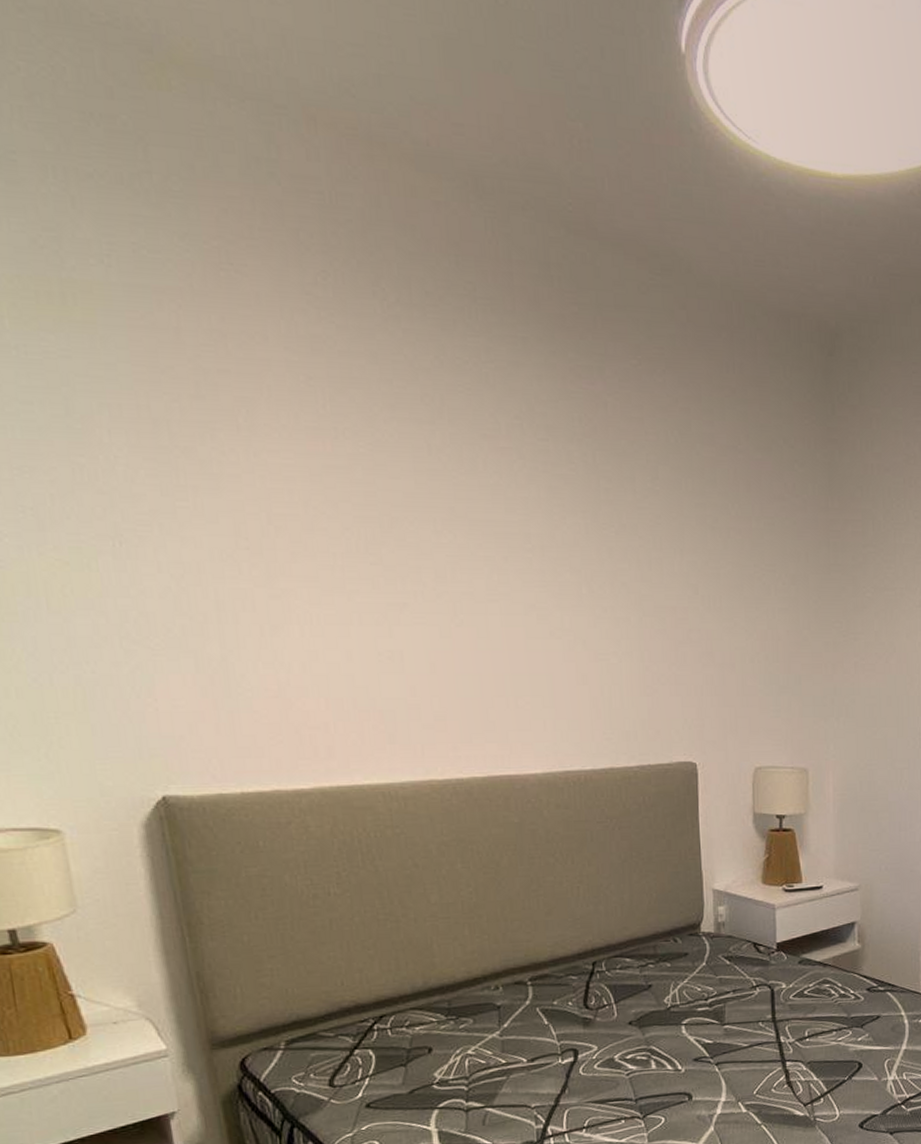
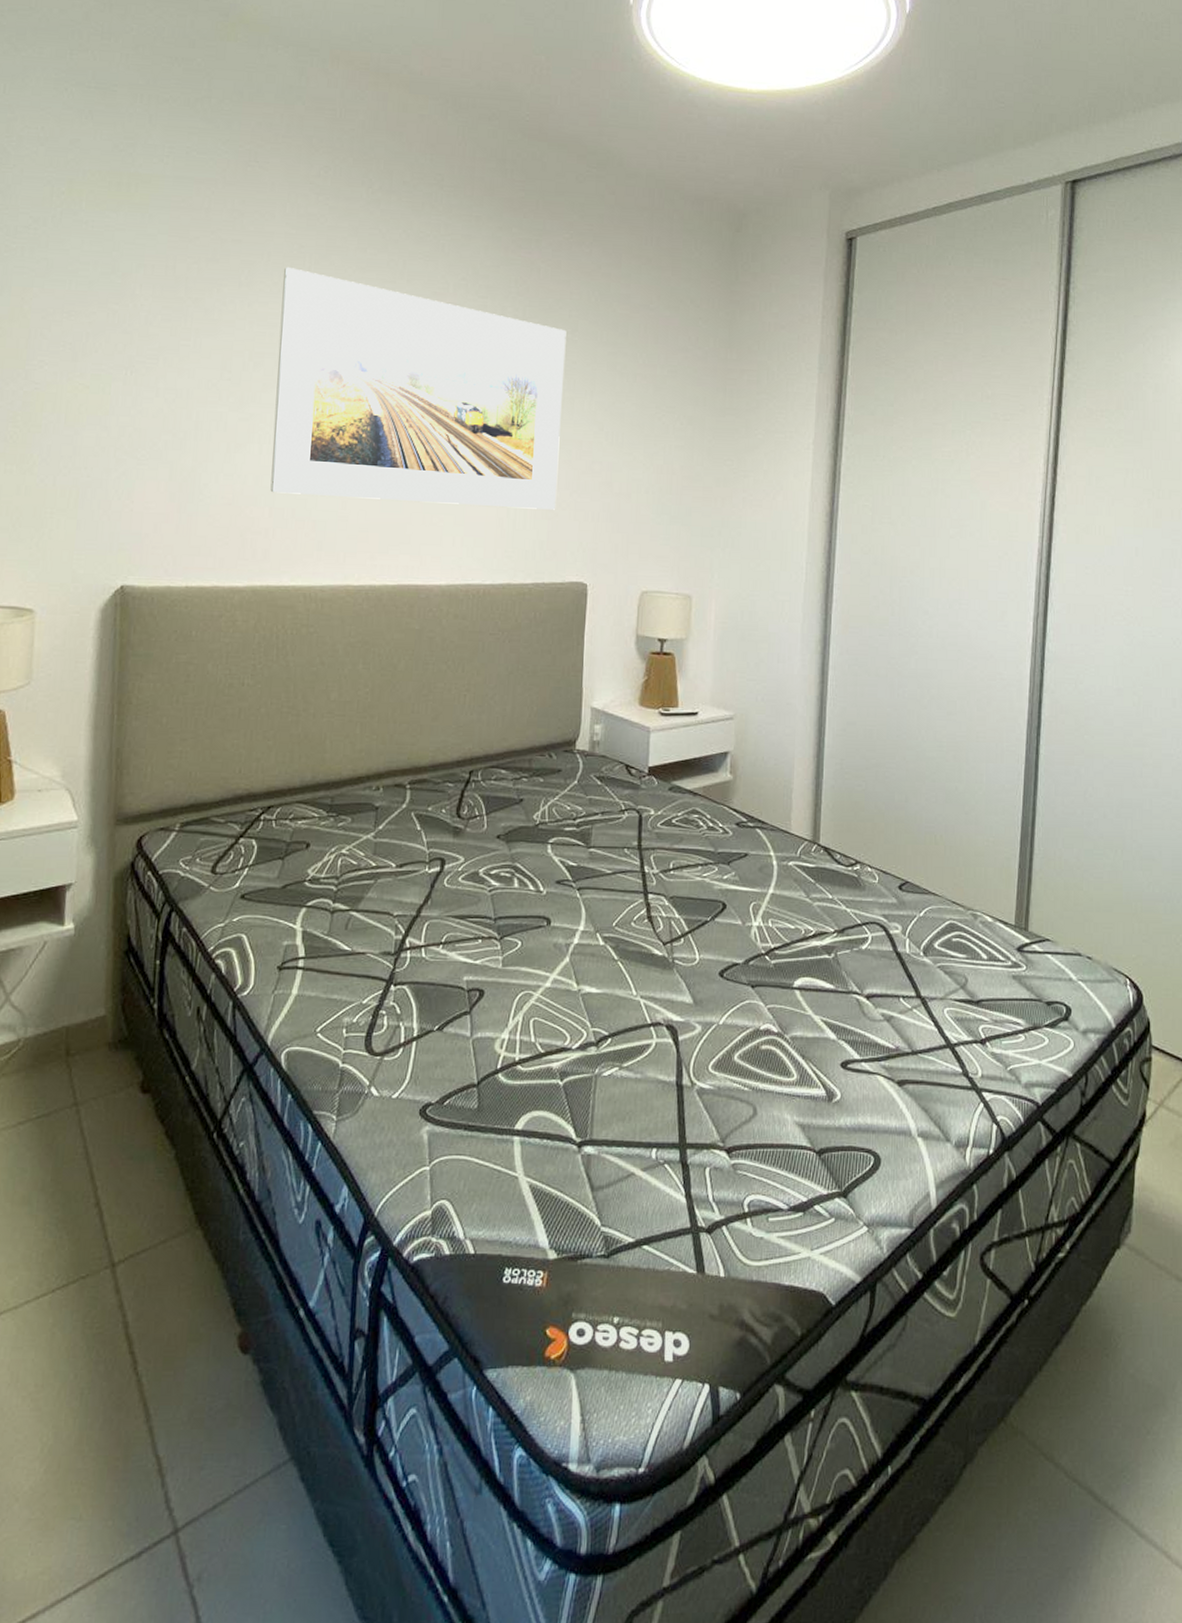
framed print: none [291,404,654,685] -> present [270,266,567,510]

